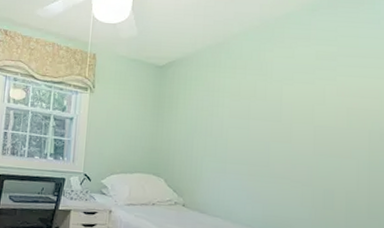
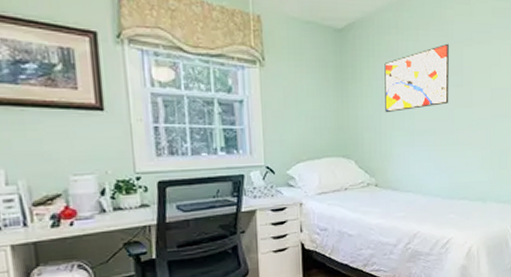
wall art: none [198,81,267,140] -> present [384,43,449,113]

